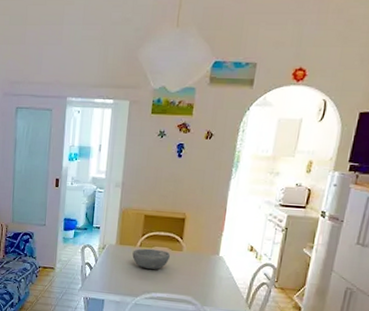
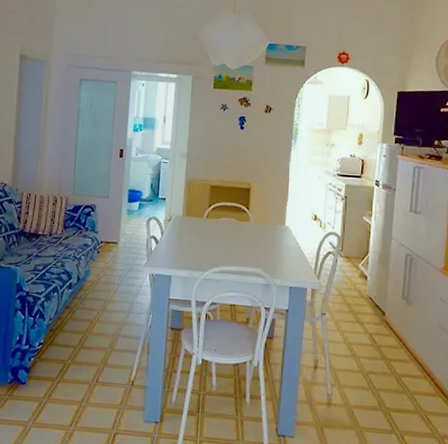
bowl: present [132,248,170,269] -> none [199,219,237,241]

